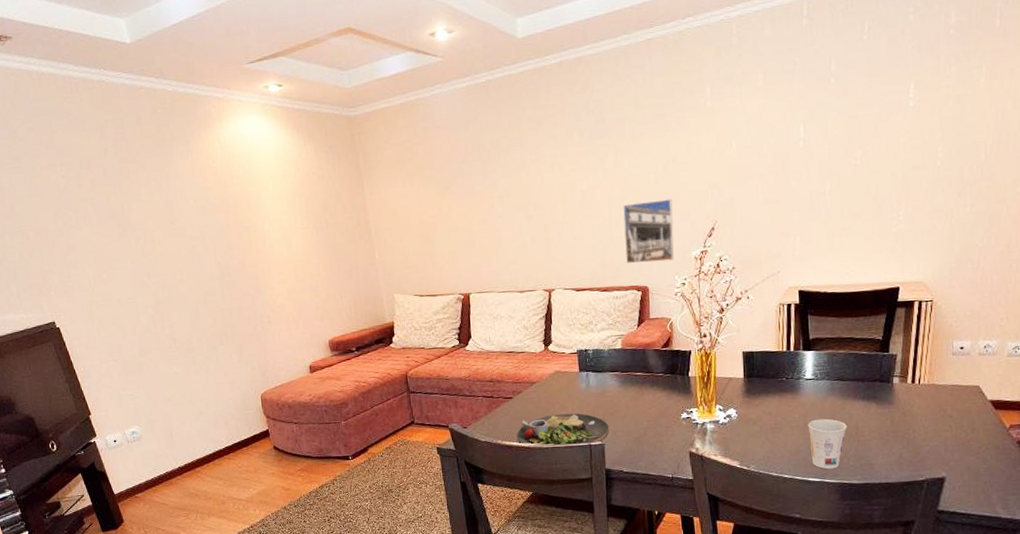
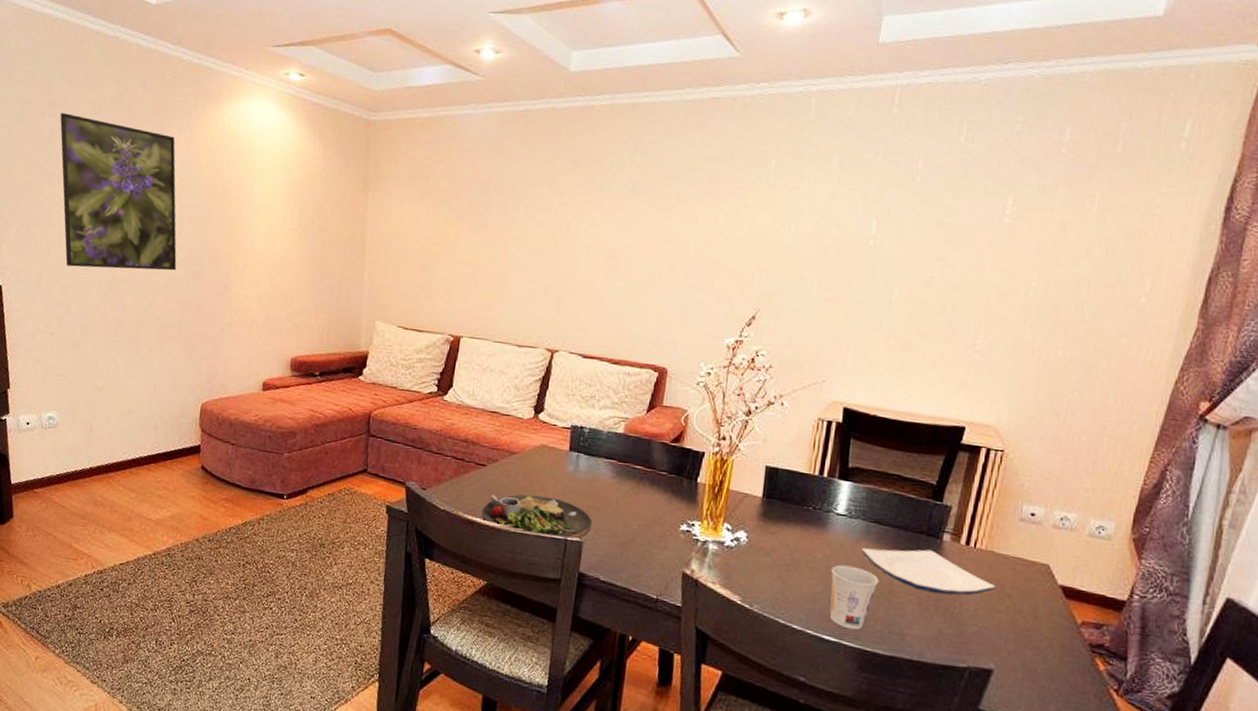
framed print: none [70,160,210,299] -> present [60,113,177,271]
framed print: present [623,199,674,264] -> none [647,271,712,345]
plate: none [829,393,940,427] -> present [861,548,996,595]

